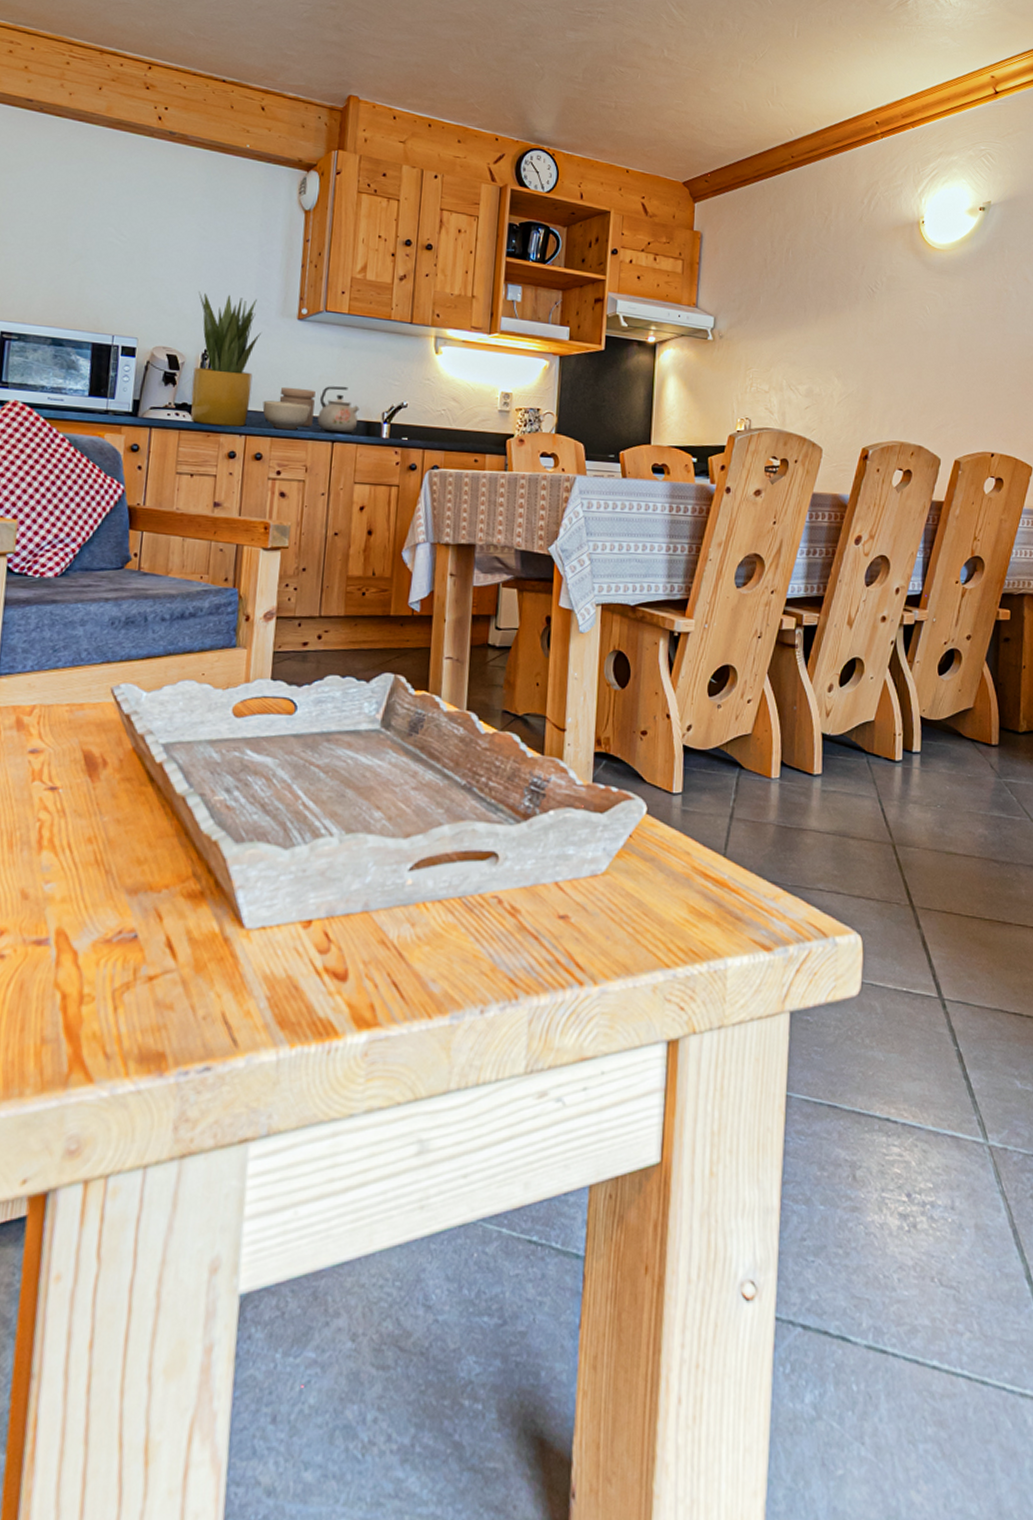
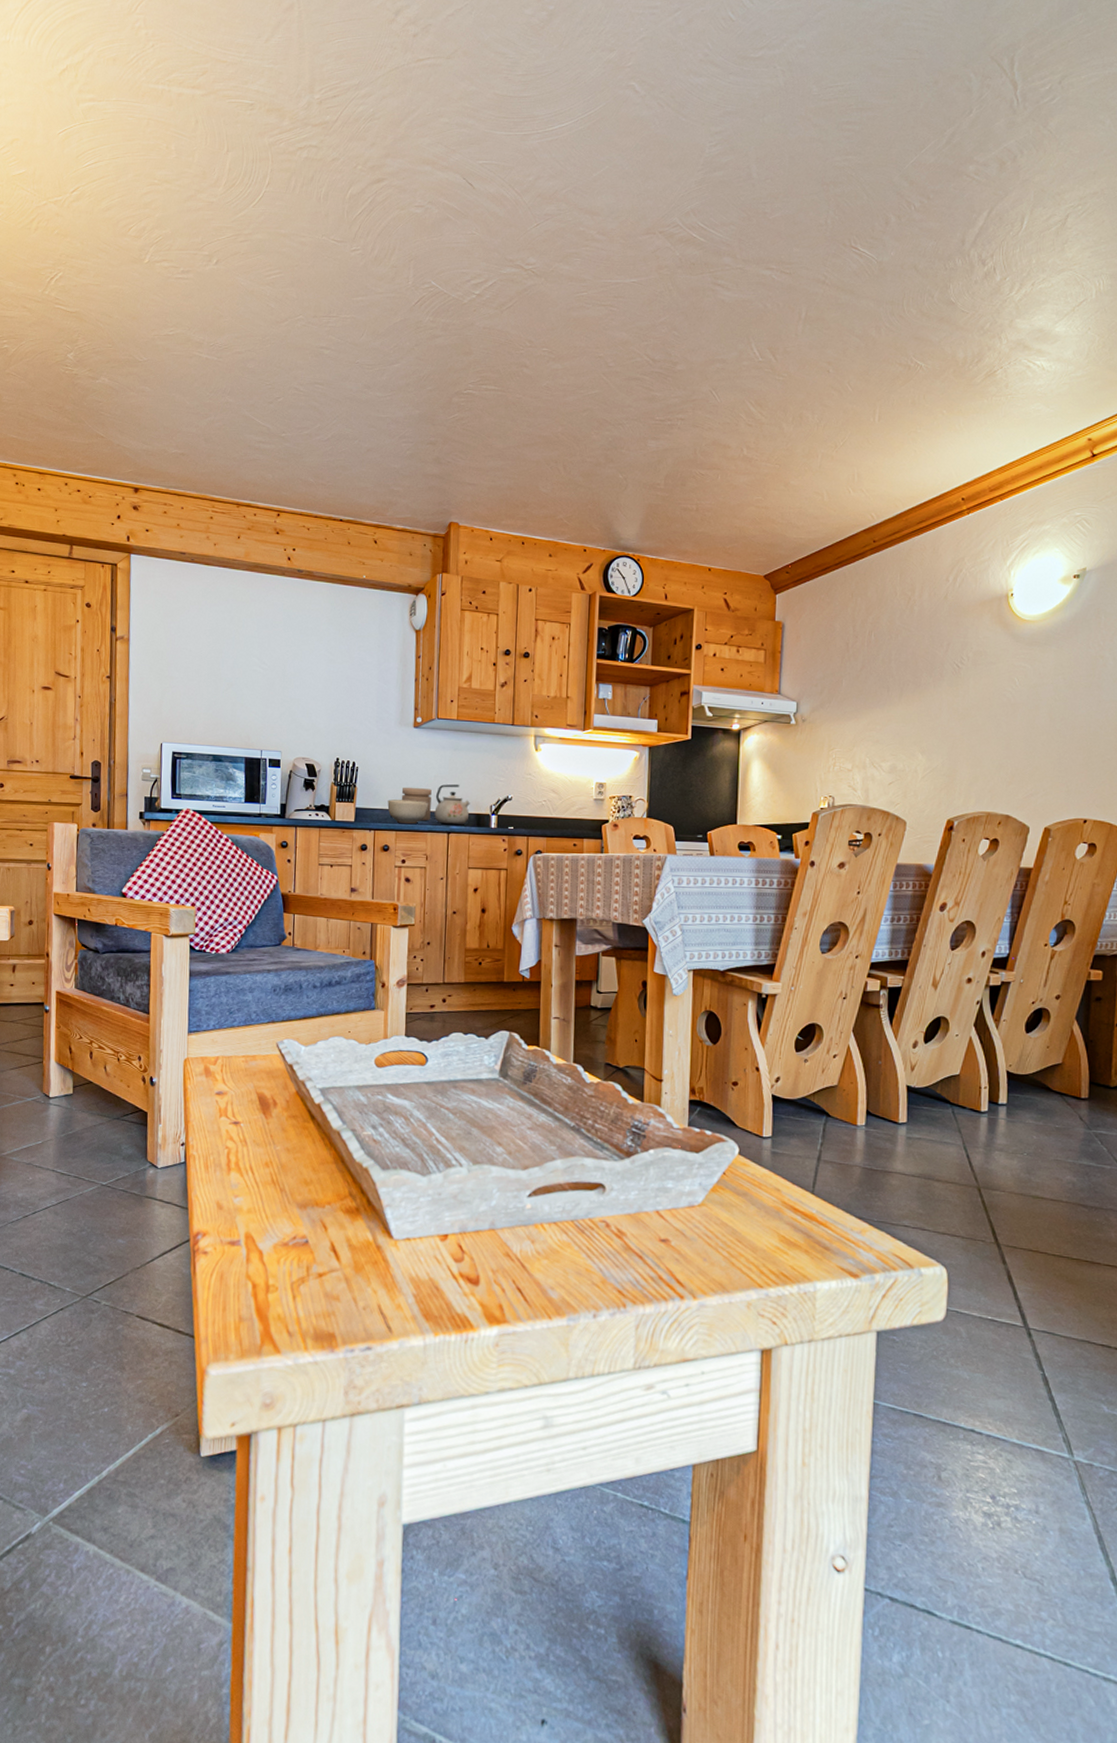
planter: present [190,291,261,427] -> none [327,708,383,824]

